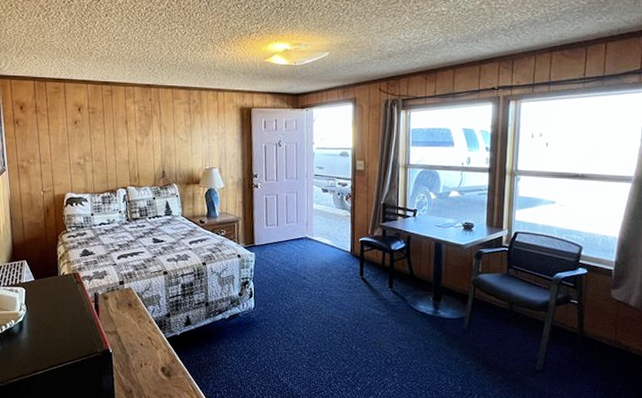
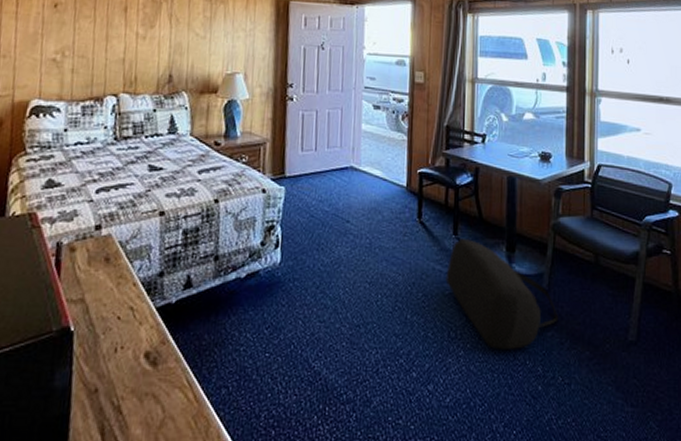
duffel bag: none [383,291,476,374] -> present [445,239,559,351]

